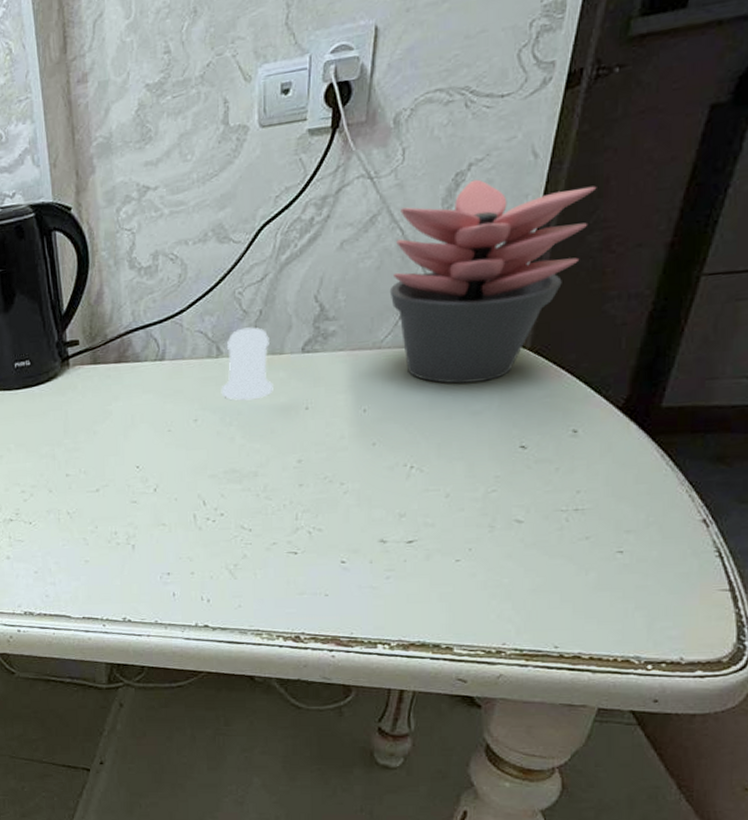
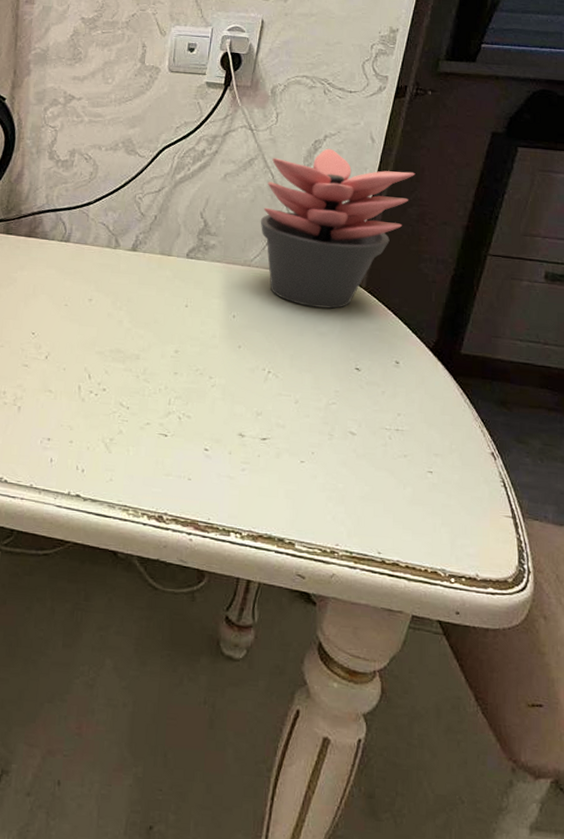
salt shaker: present [221,327,273,401] -> none [115,227,161,291]

